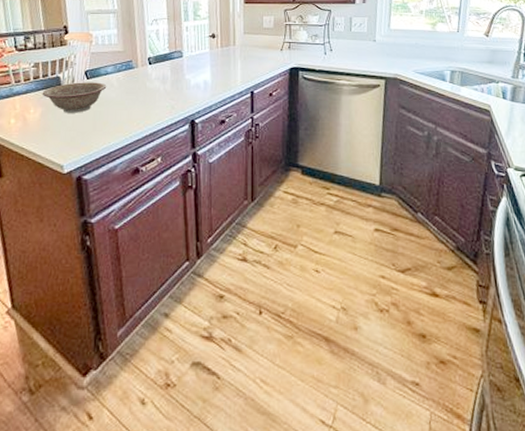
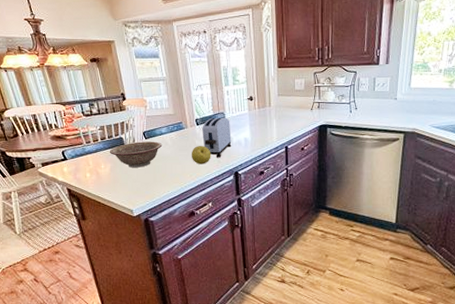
apple: none [141,89,164,111] -> present [192,146,211,164]
toaster: none [155,56,189,103] -> present [202,117,232,158]

